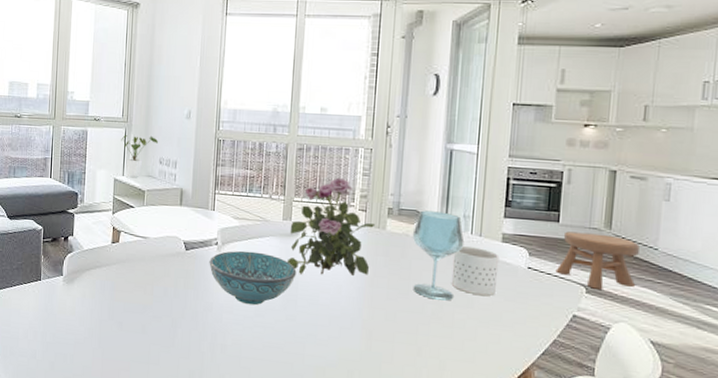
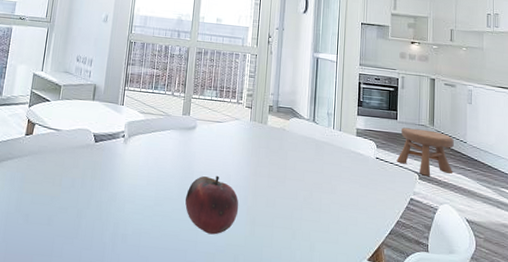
house plant: present [121,135,158,178] -> none [43,34,77,74]
bowl: present [209,250,297,306] -> none [115,143,193,195]
flower bouquet: present [286,177,376,277] -> none [184,78,259,167]
fruit: none [290,286,353,348] -> present [185,175,239,235]
wine glass: present [412,210,465,301] -> none [288,108,328,188]
mug: present [451,246,499,296] -> none [318,140,355,183]

